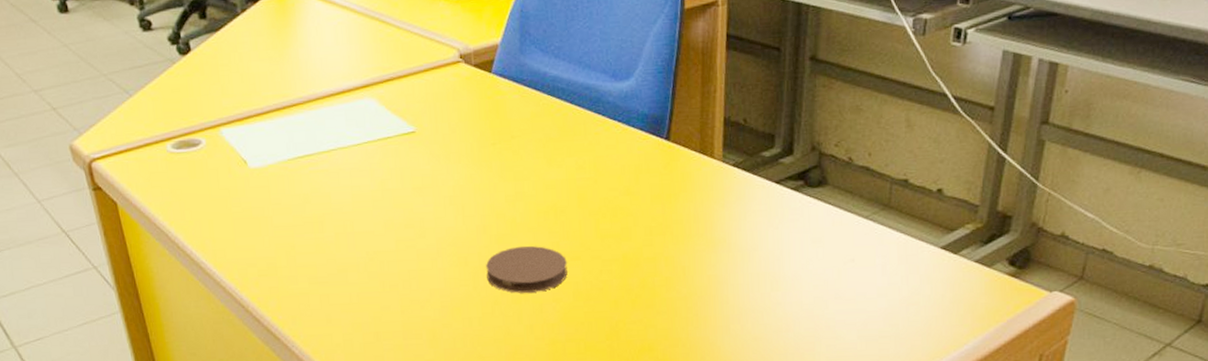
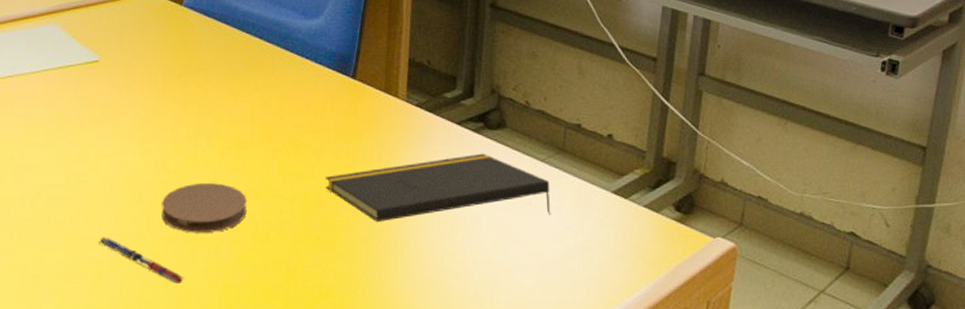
pen: none [430,297,512,340] -> present [98,237,184,285]
notepad: none [642,211,875,280] -> present [325,153,551,222]

